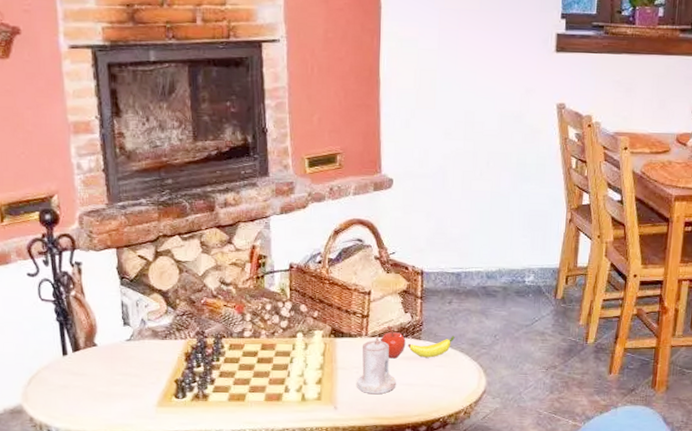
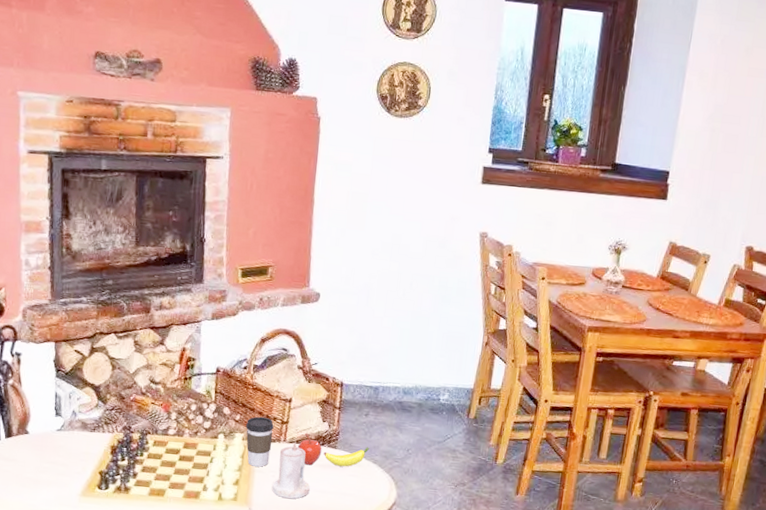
coffee cup: none [324,311,354,364] -> present [245,416,274,467]

